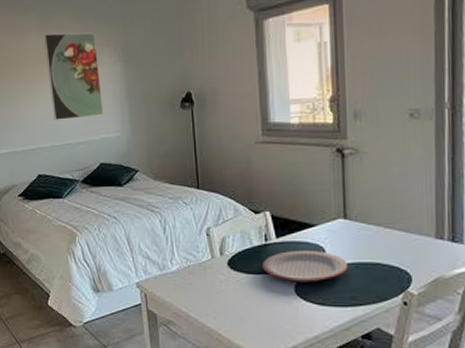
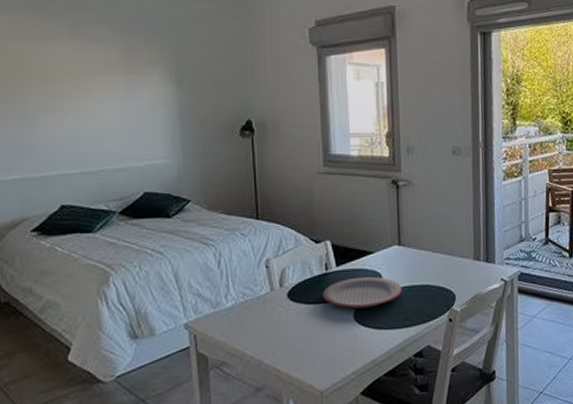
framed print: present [43,32,104,120] -> none [75,45,151,143]

